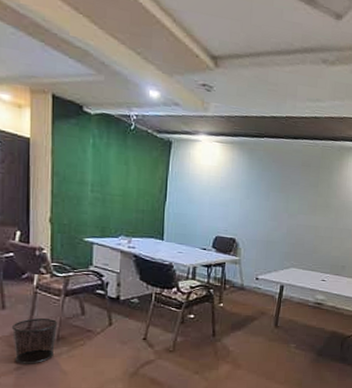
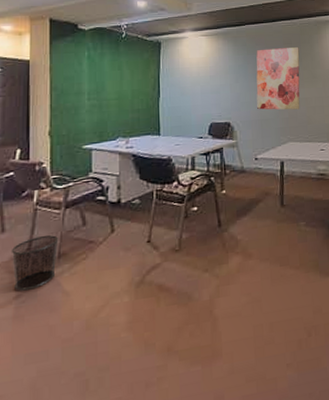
wall art: none [265,167,317,237] -> present [256,47,300,110]

